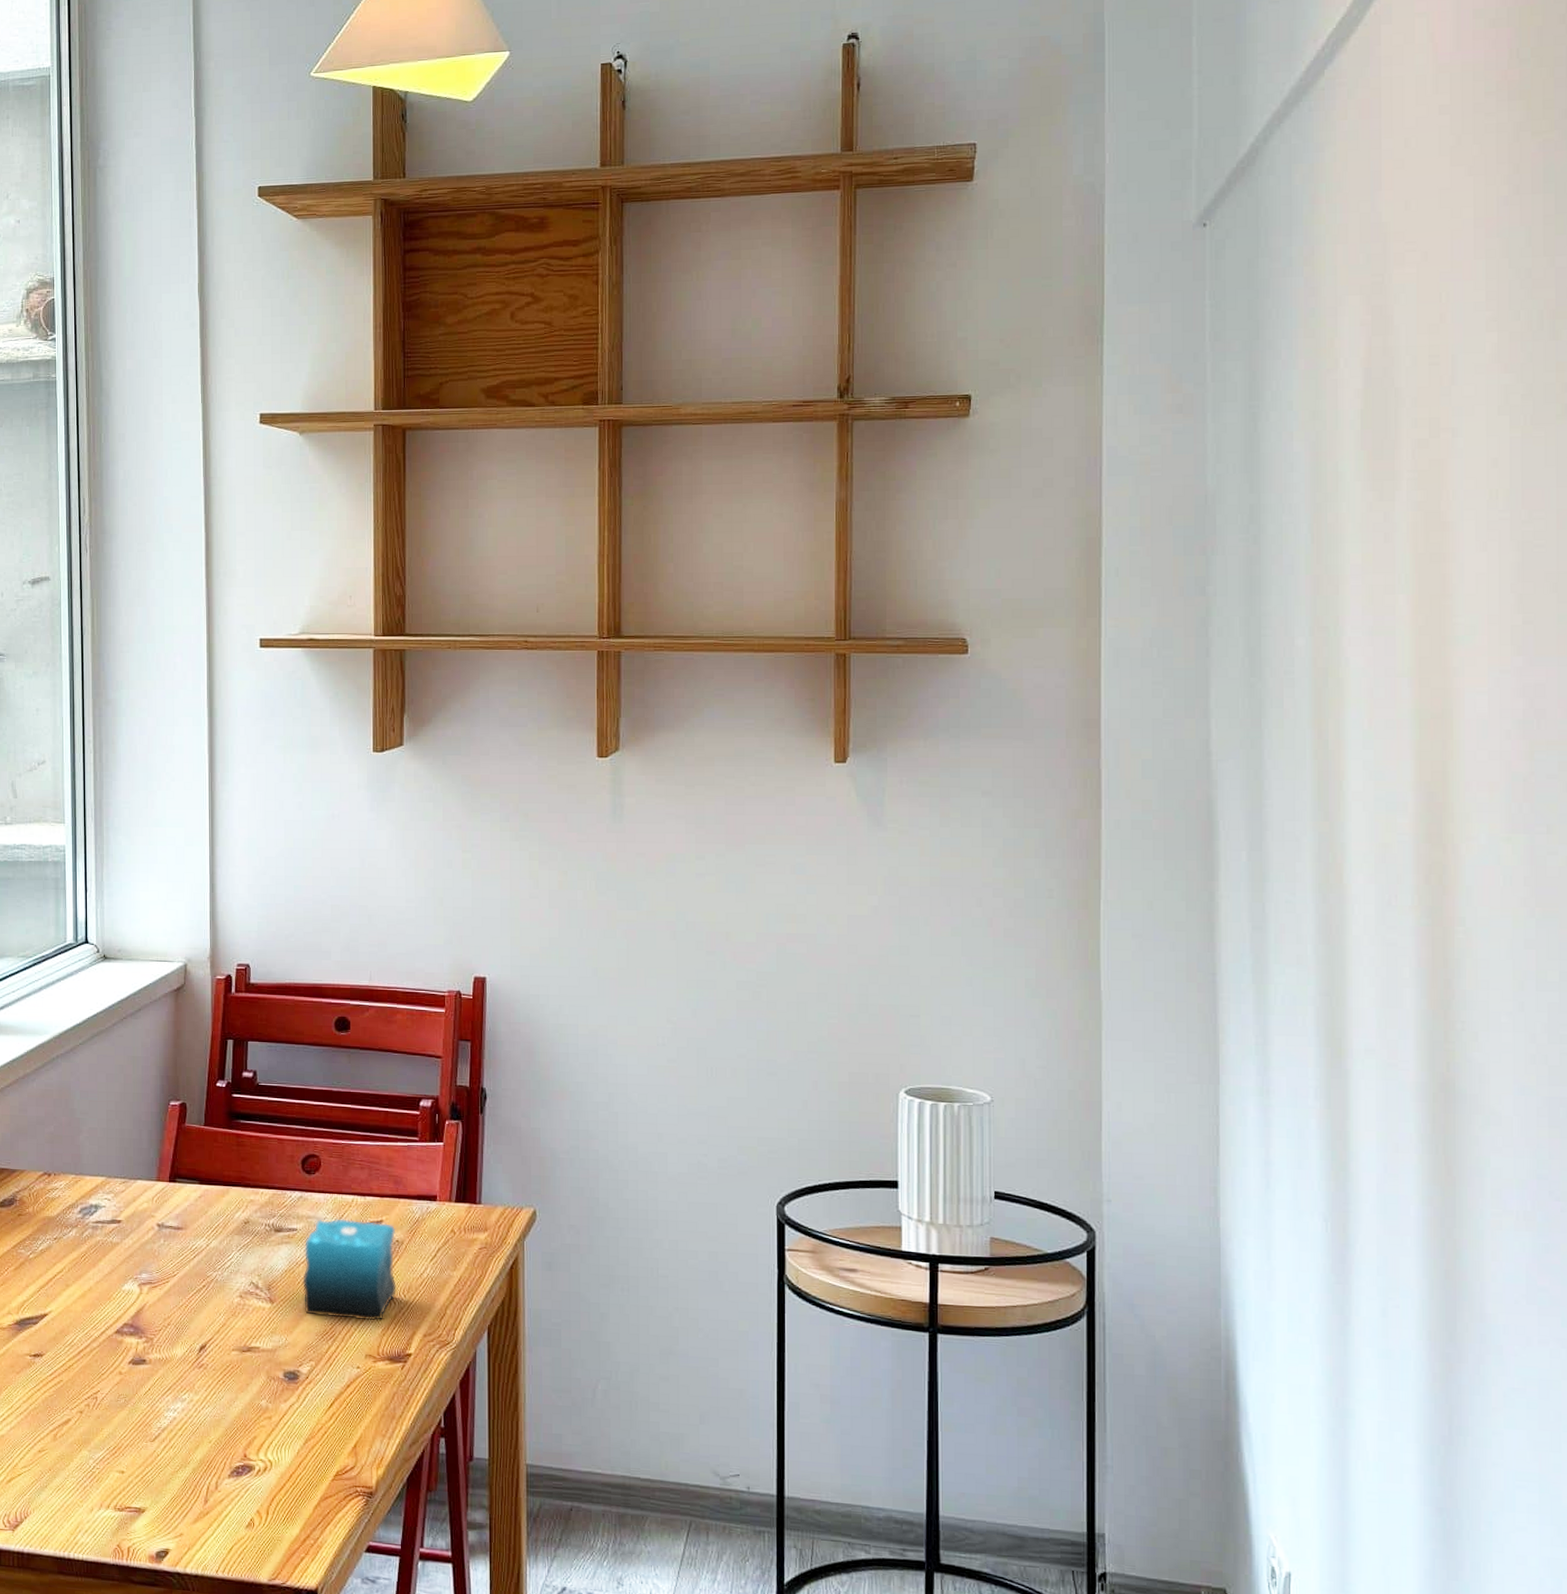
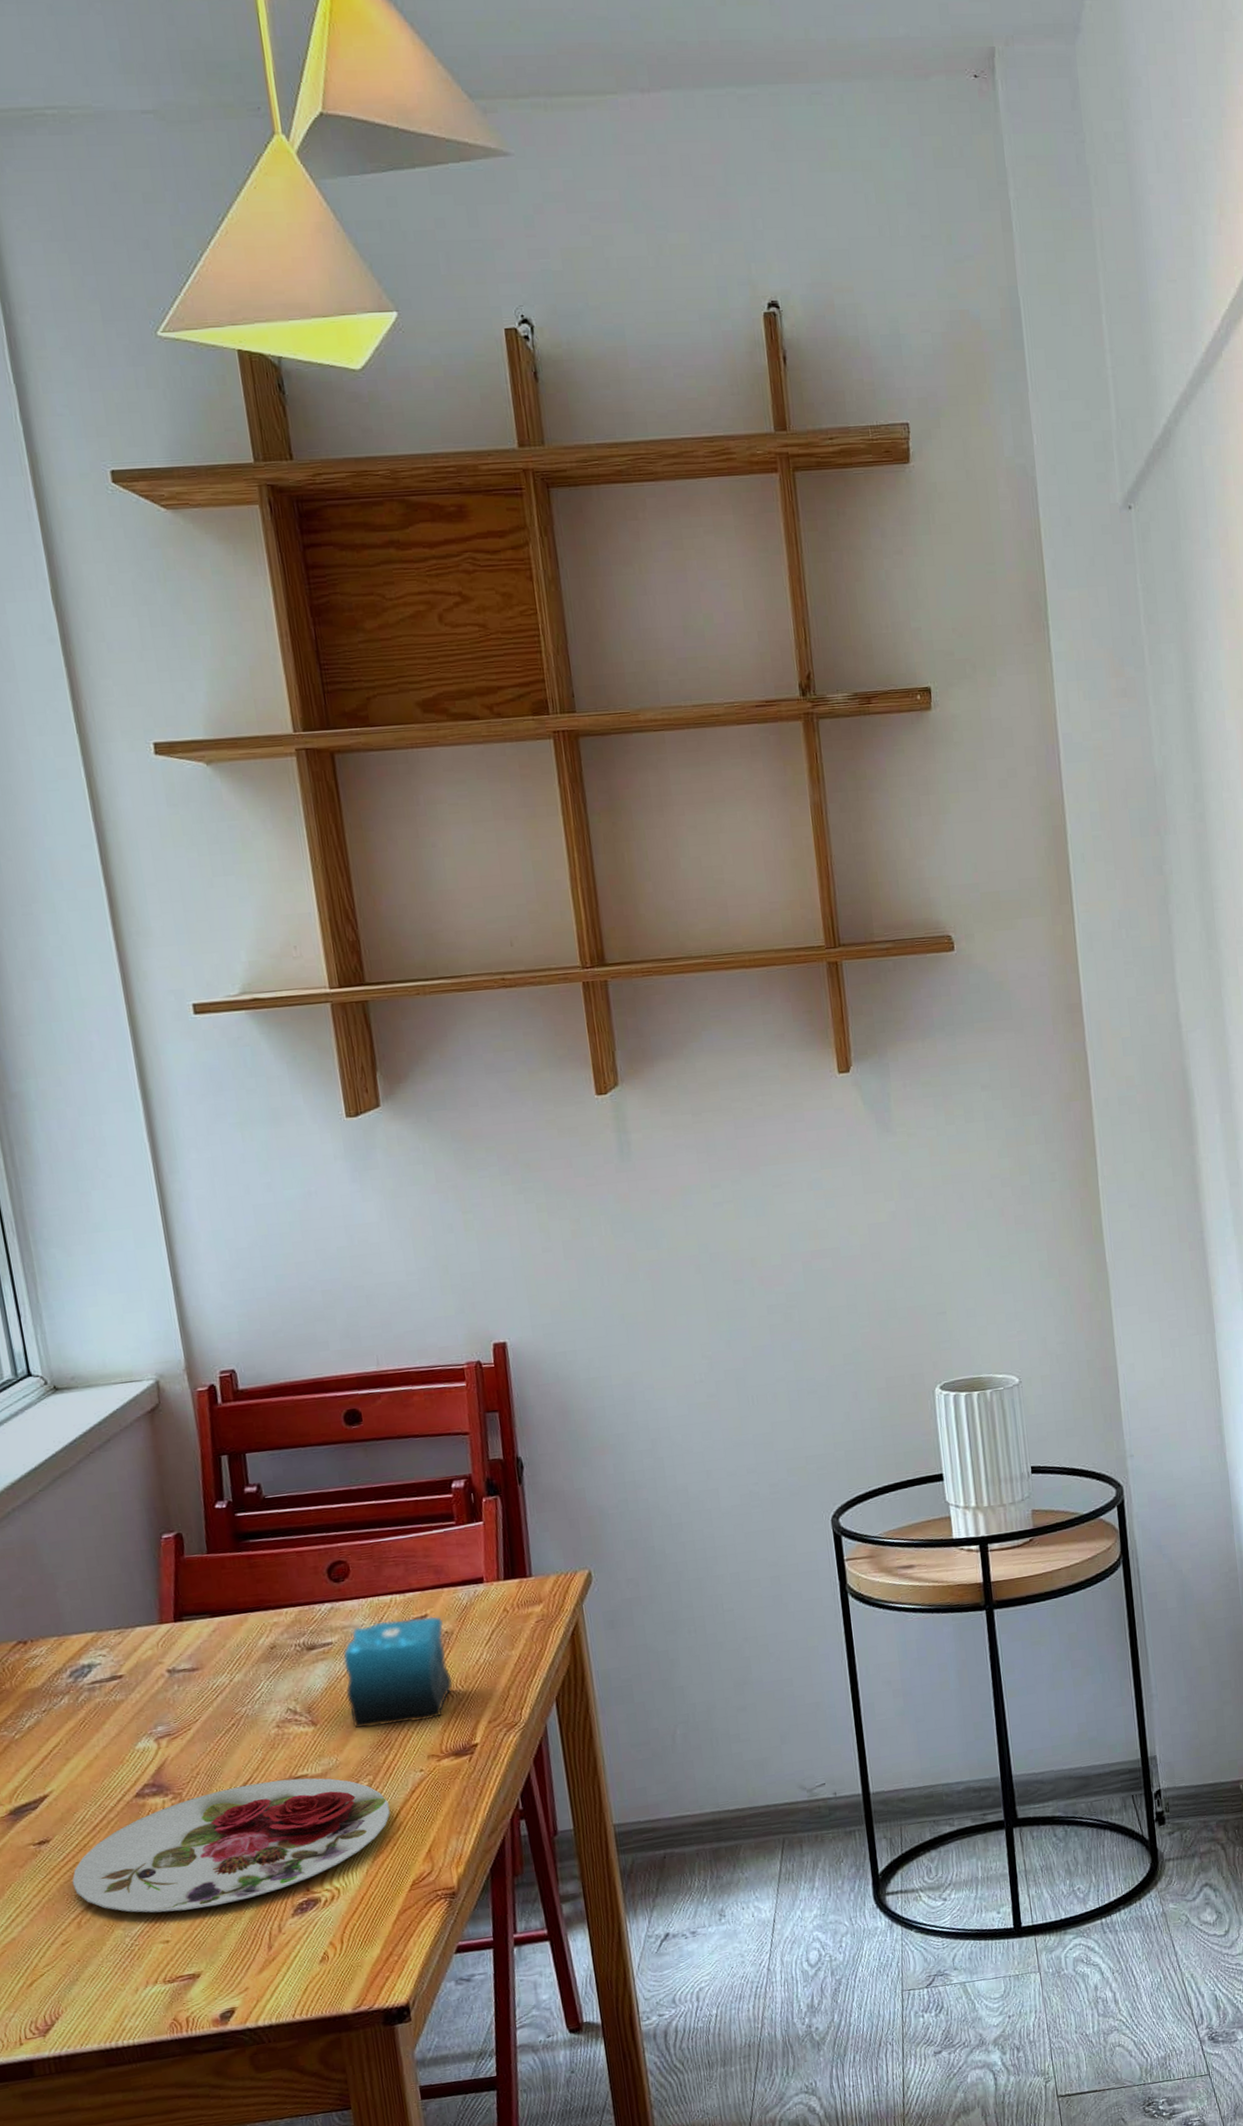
plate: none [55,1344,325,1451] -> present [72,1778,390,1913]

